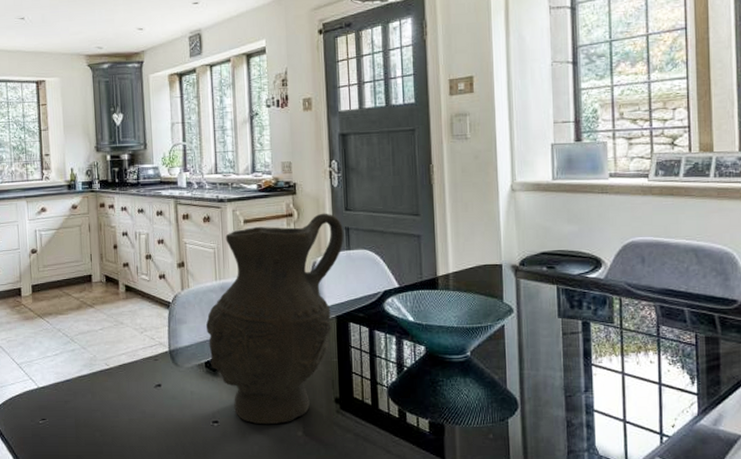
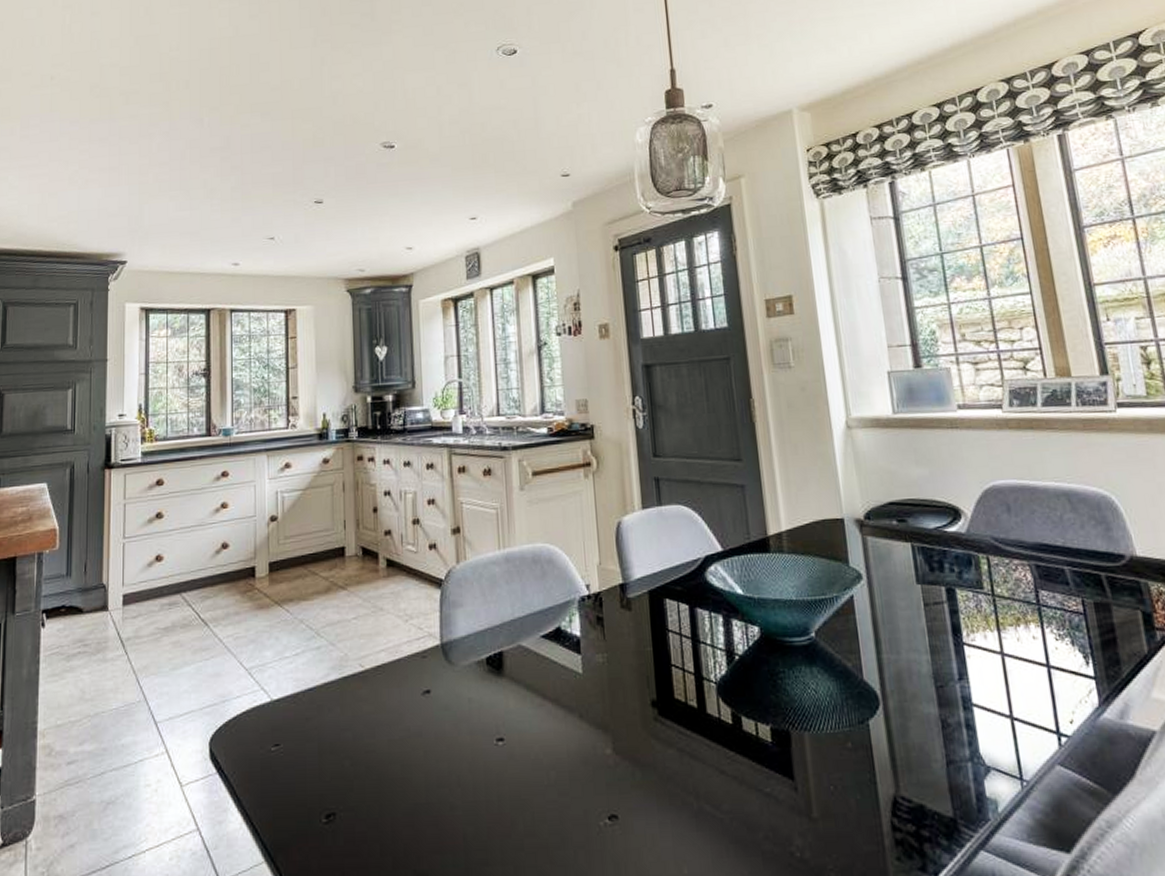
decorative vase: present [206,213,344,425] -> none [488,460,654,741]

